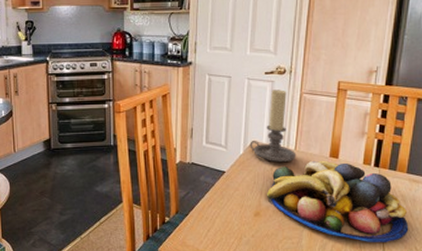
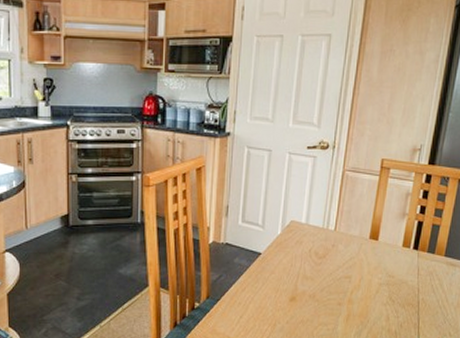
candle holder: present [250,89,297,163] -> none [288,166,336,244]
fruit bowl: present [266,160,409,242] -> none [303,242,444,328]

